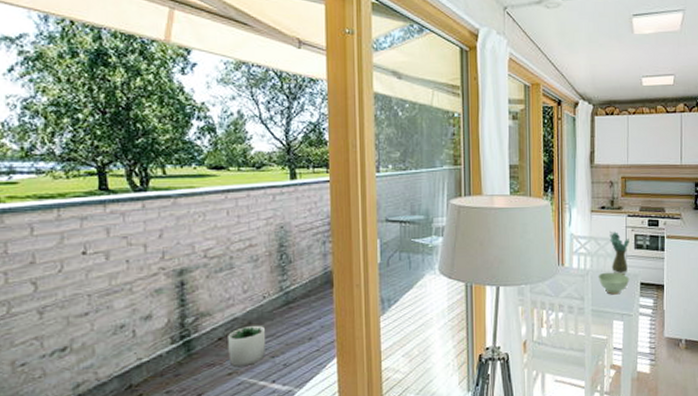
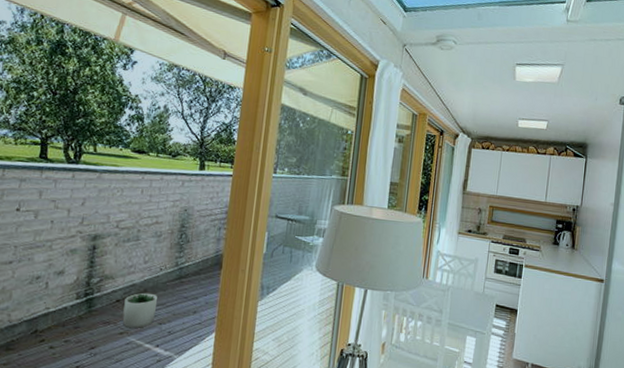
bowl: present [598,272,630,295] -> none [457,290,487,313]
vase: present [609,230,629,276] -> none [471,253,490,297]

